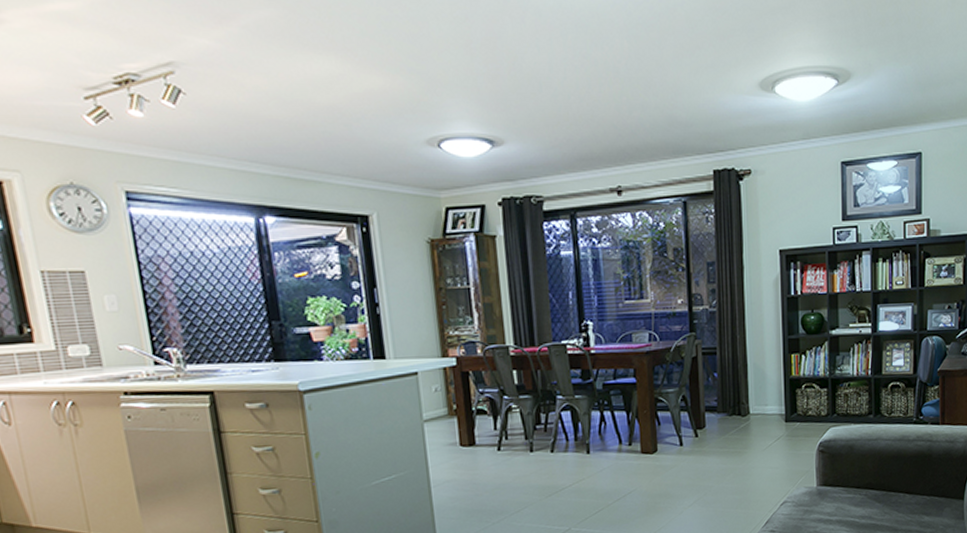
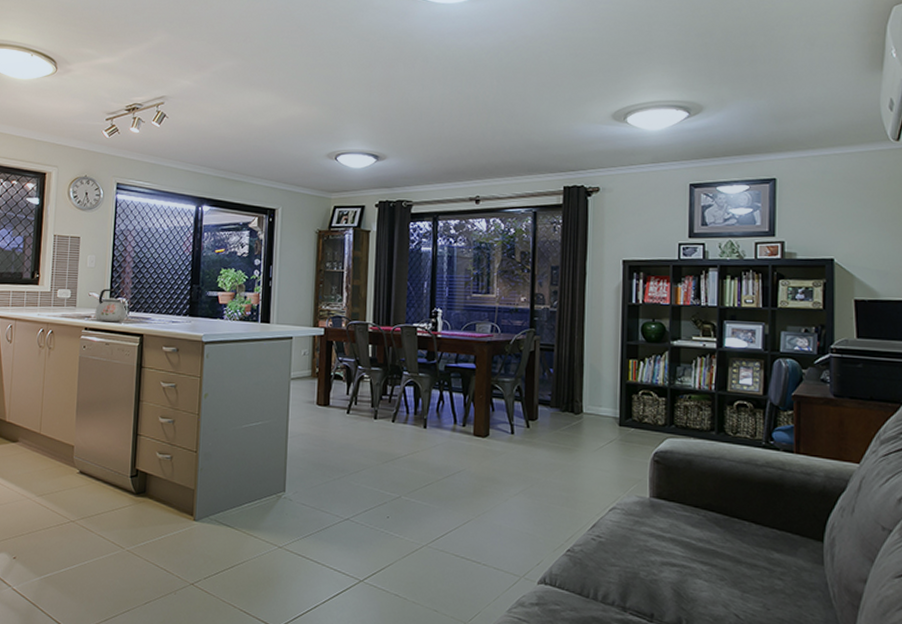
kettle: none [133,337,183,382] -> present [95,288,126,323]

